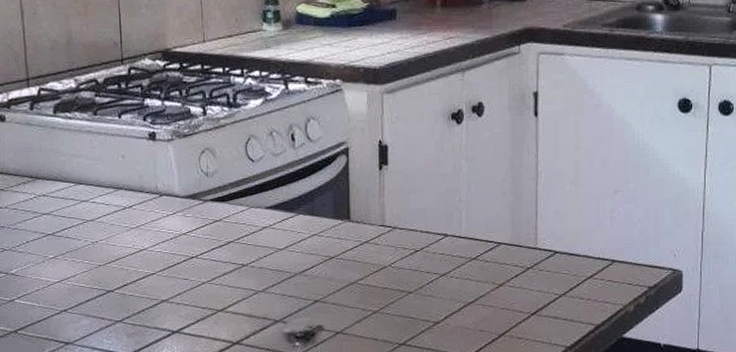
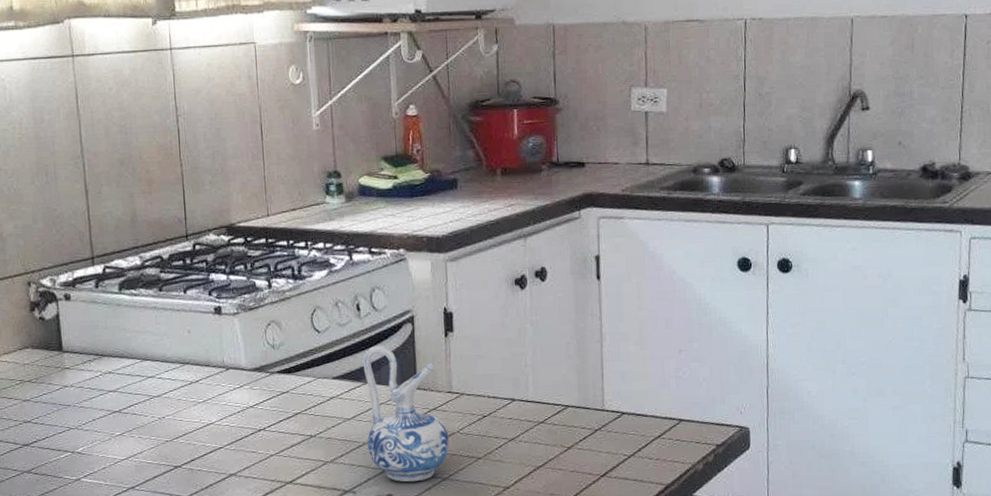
ceramic pitcher: none [296,176,381,314] -> present [363,345,449,482]

